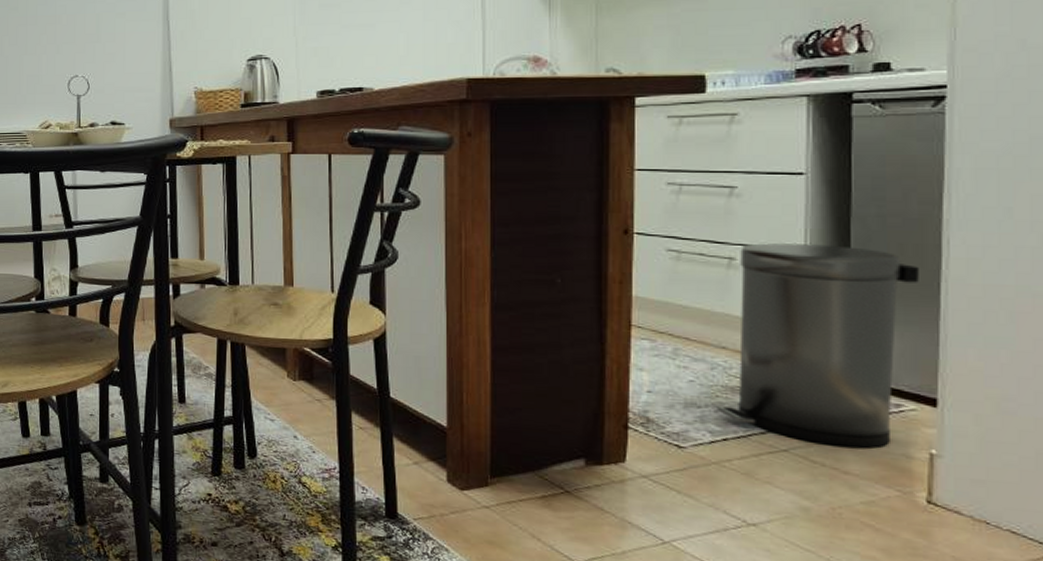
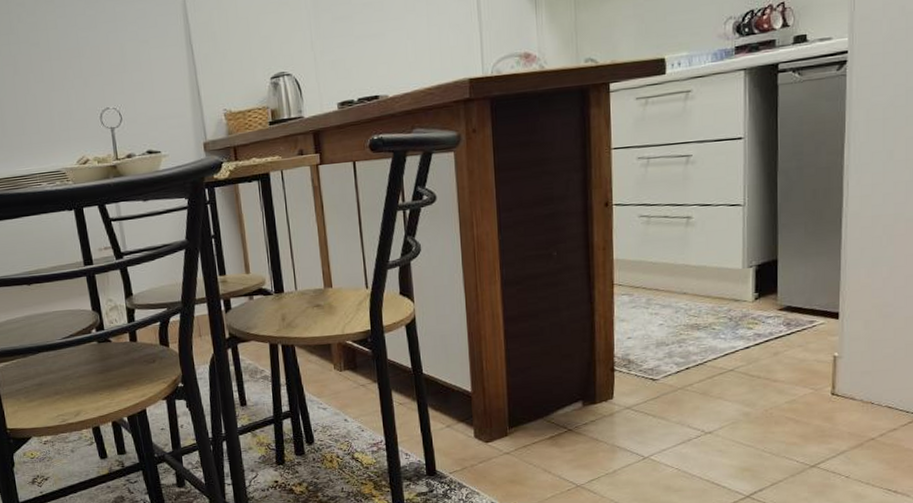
pedal bin: present [717,243,920,449] -> none [680,196,828,362]

